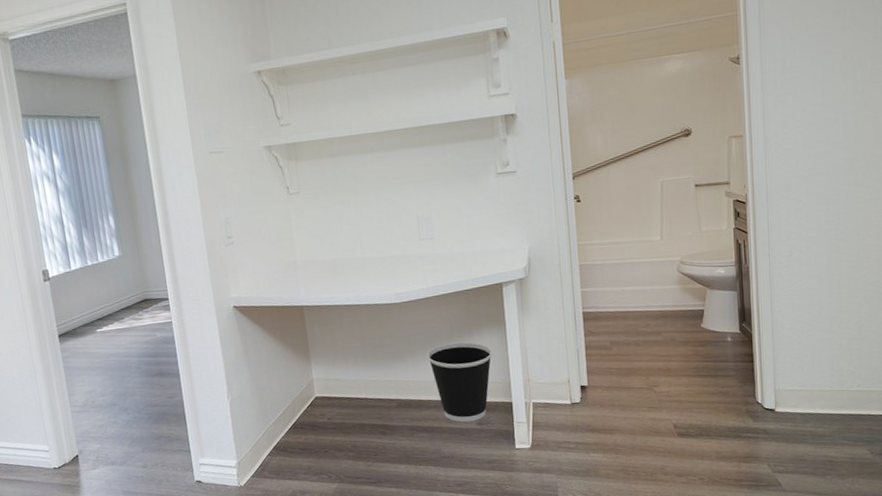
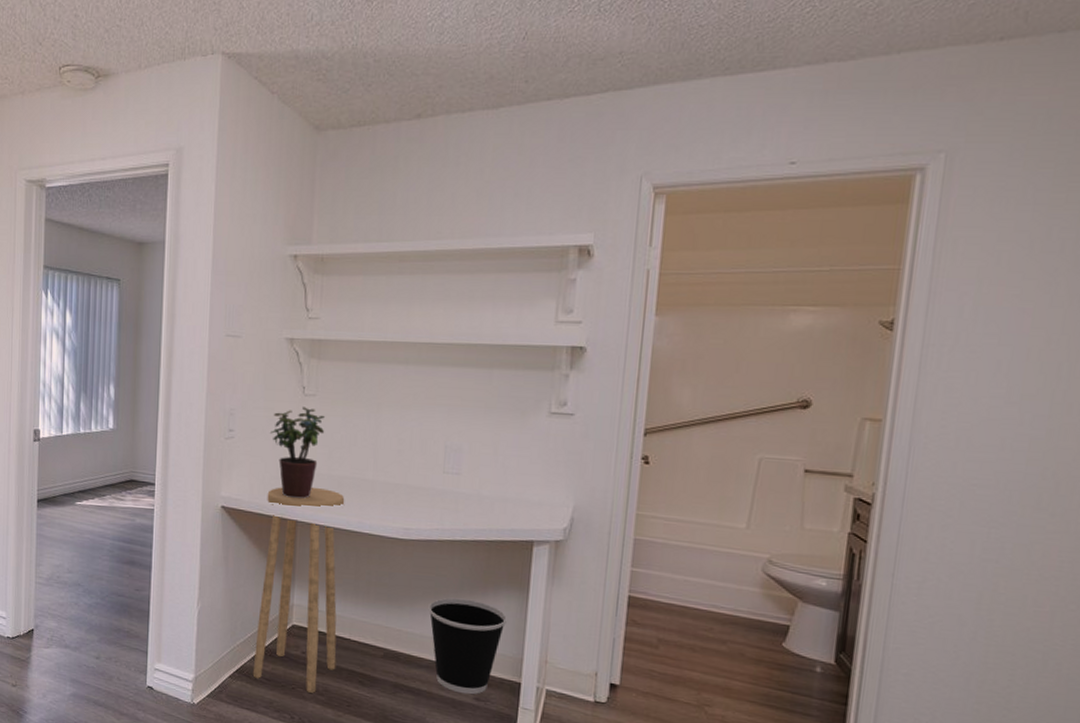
potted plant: none [265,204,313,287] -> present [270,406,325,499]
stool: none [272,273,359,452] -> present [252,487,345,693]

